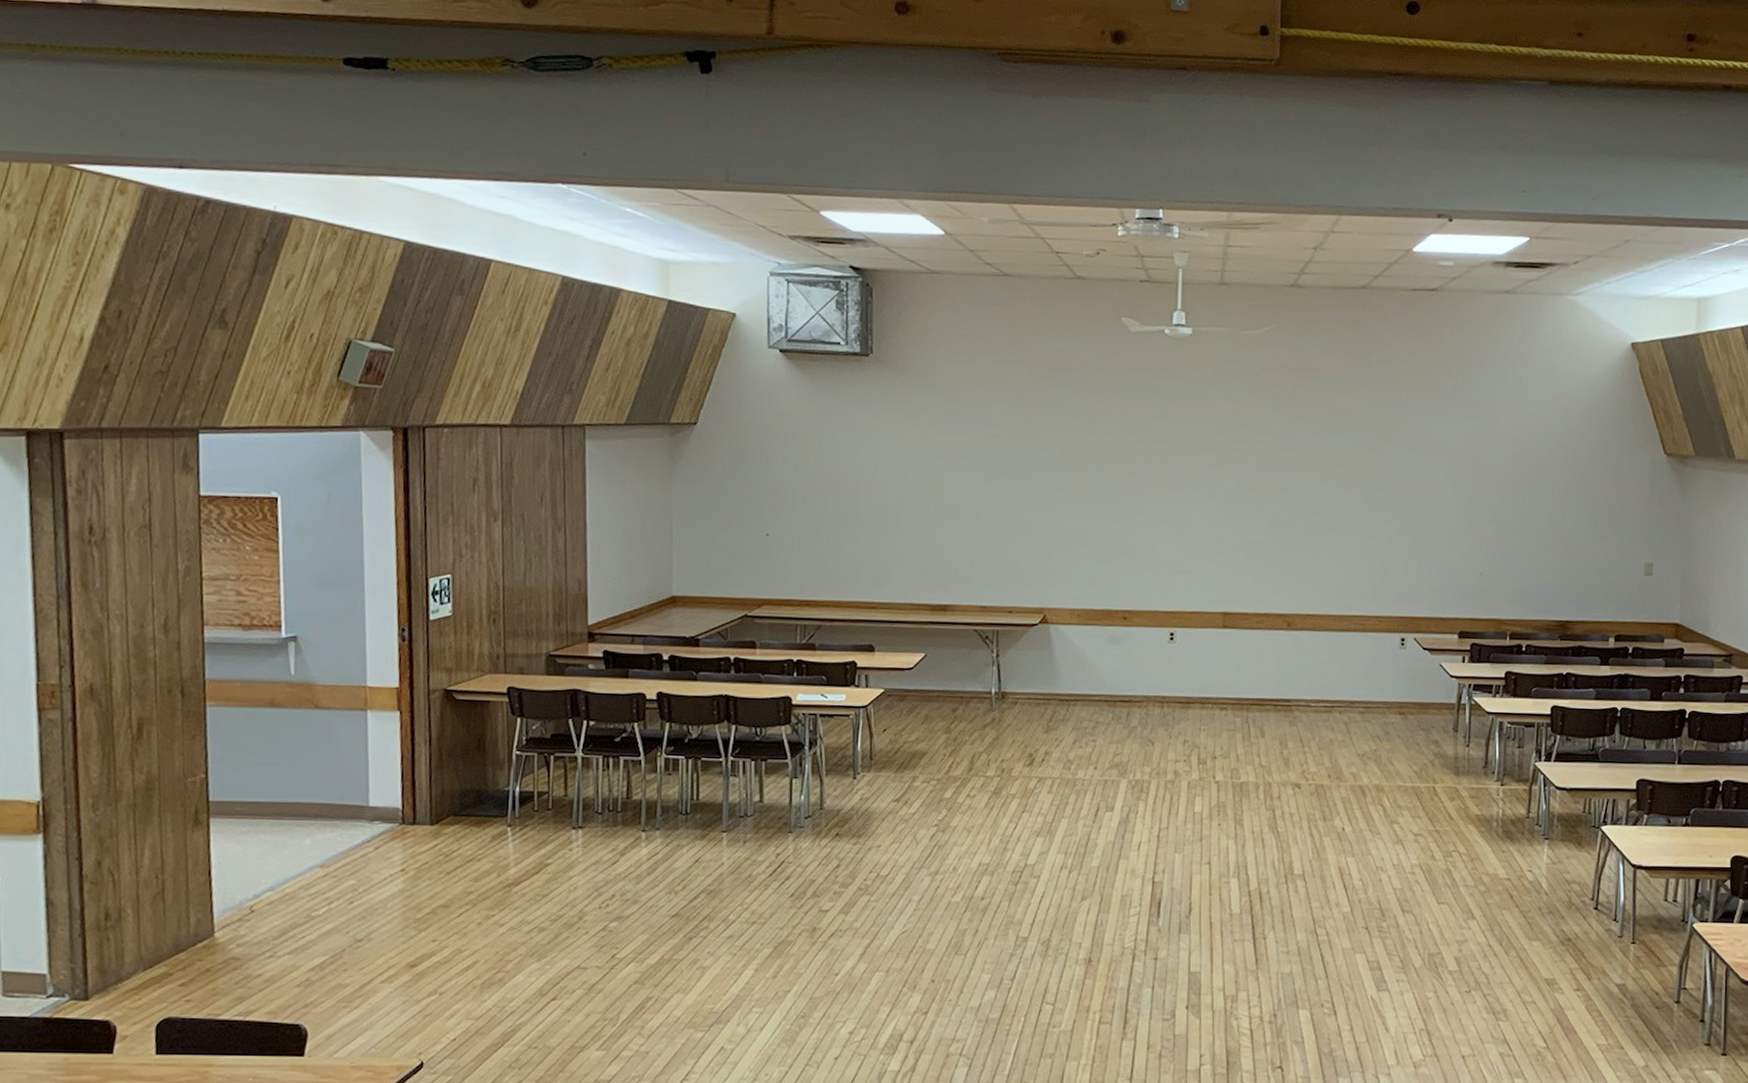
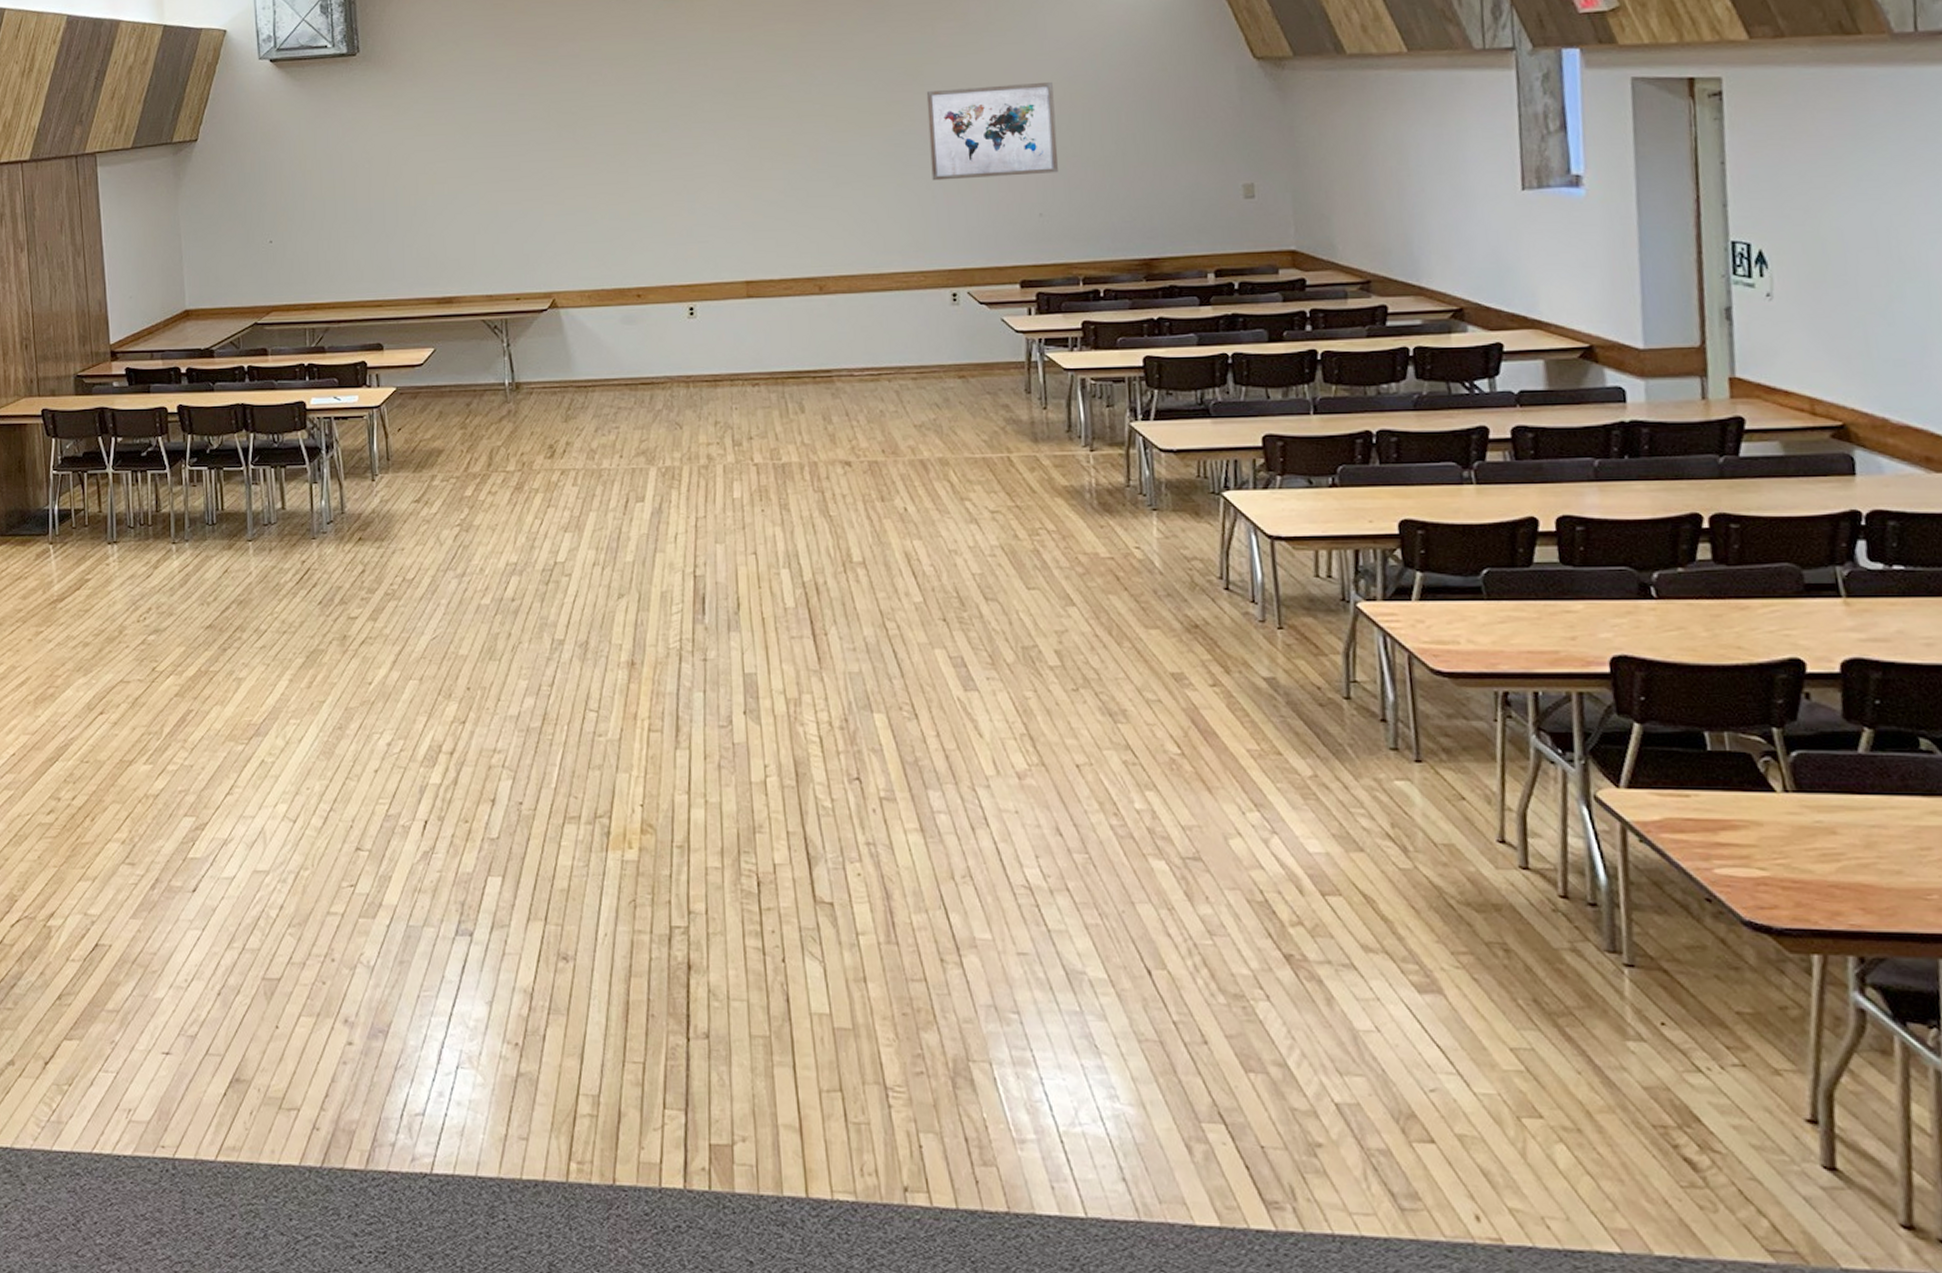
wall art: none [1394,452,1502,538] -> present [926,81,1058,181]

